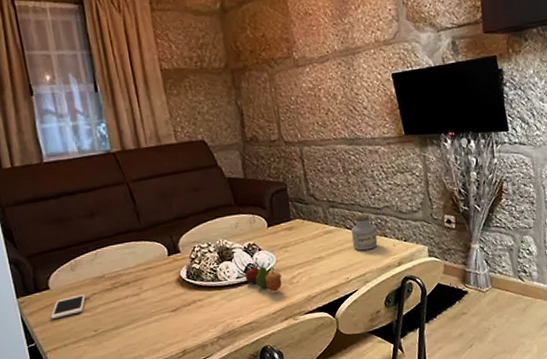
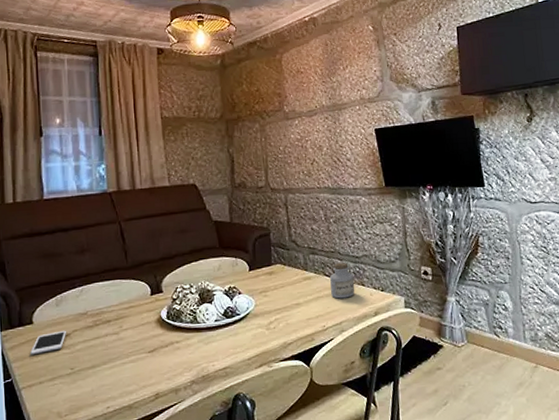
fruit: present [244,262,282,292] -> none [223,305,259,337]

